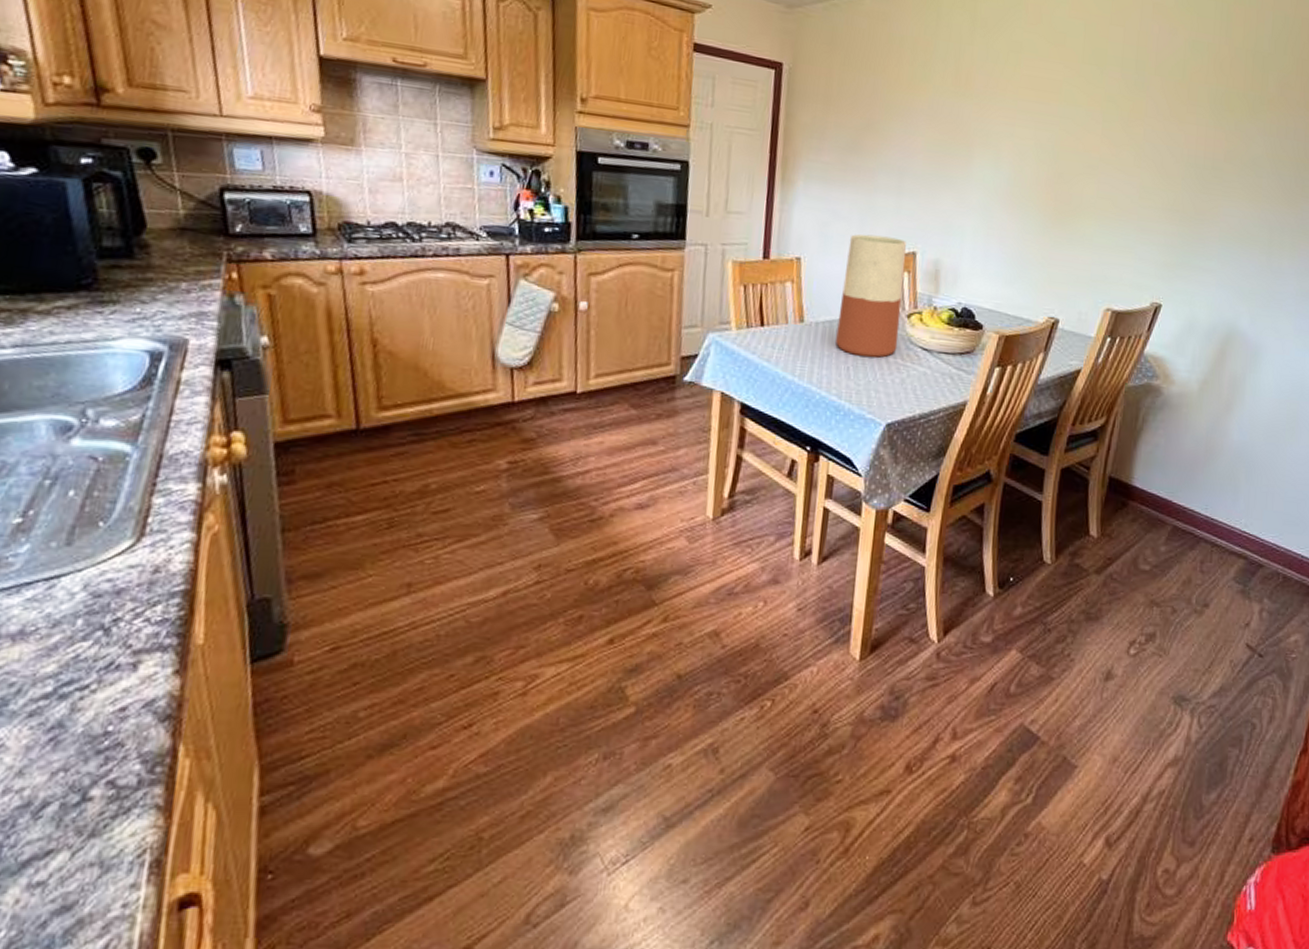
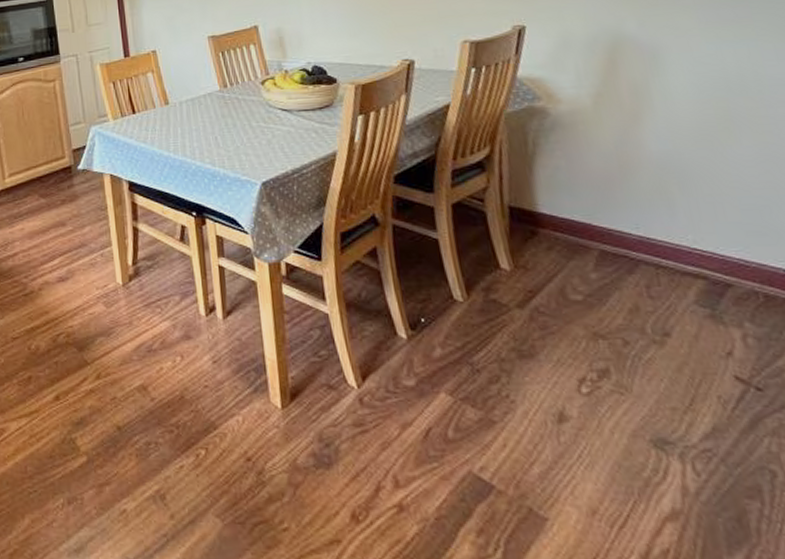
vase: present [836,234,906,358] -> none [195,17,258,126]

